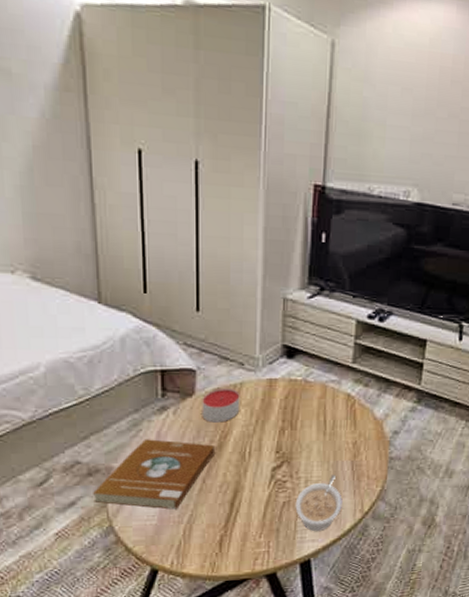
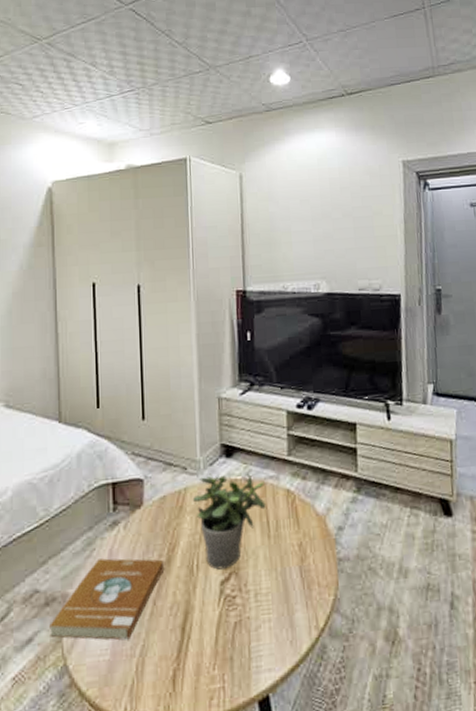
candle: present [202,387,240,423] -> none [150,494,186,535]
potted plant: none [248,372,325,458] -> present [192,473,266,570]
legume: present [295,474,343,532] -> none [247,584,296,659]

